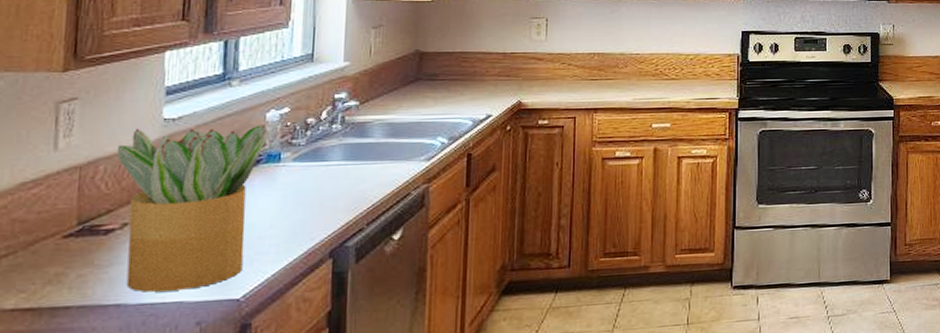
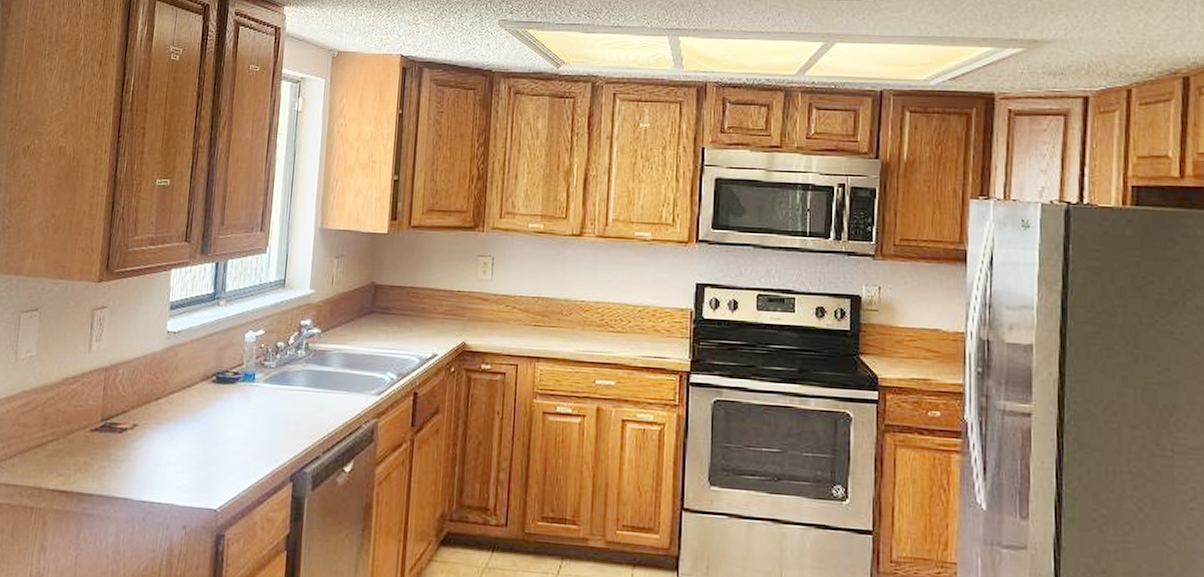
potted plant: present [117,125,267,292] -> none [132,338,245,494]

